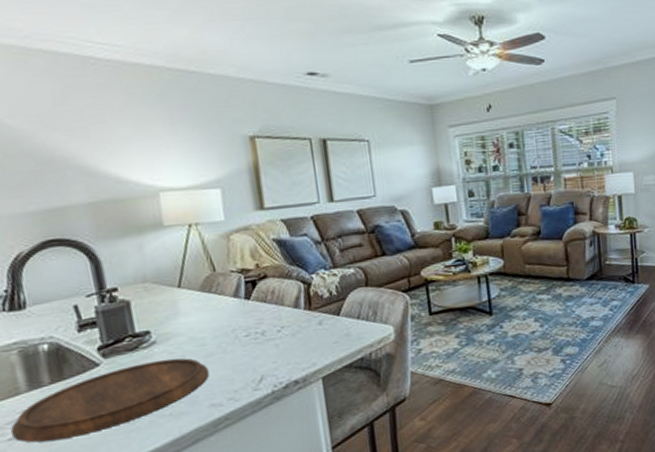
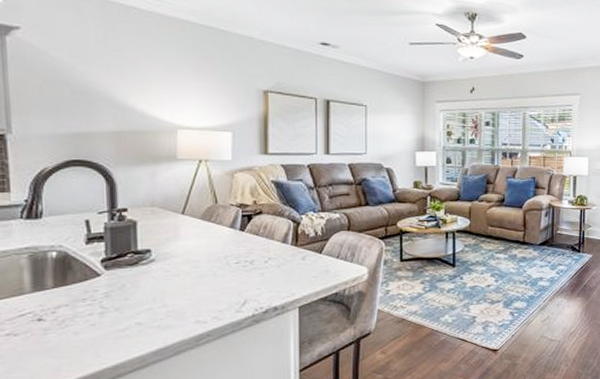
cutting board: present [10,358,210,443] -> none [9,276,199,340]

